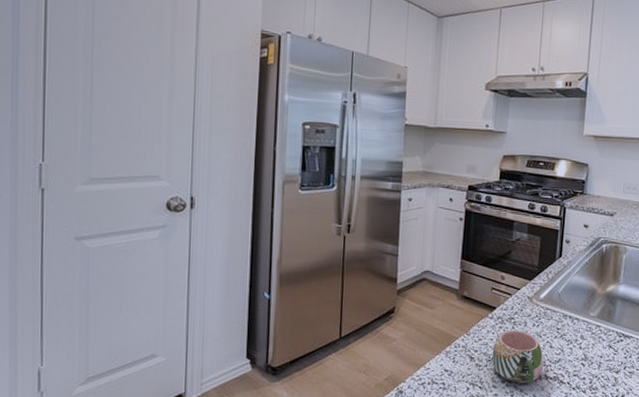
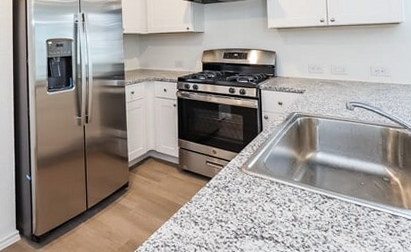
mug: present [491,330,544,384] -> none [213,197,258,244]

